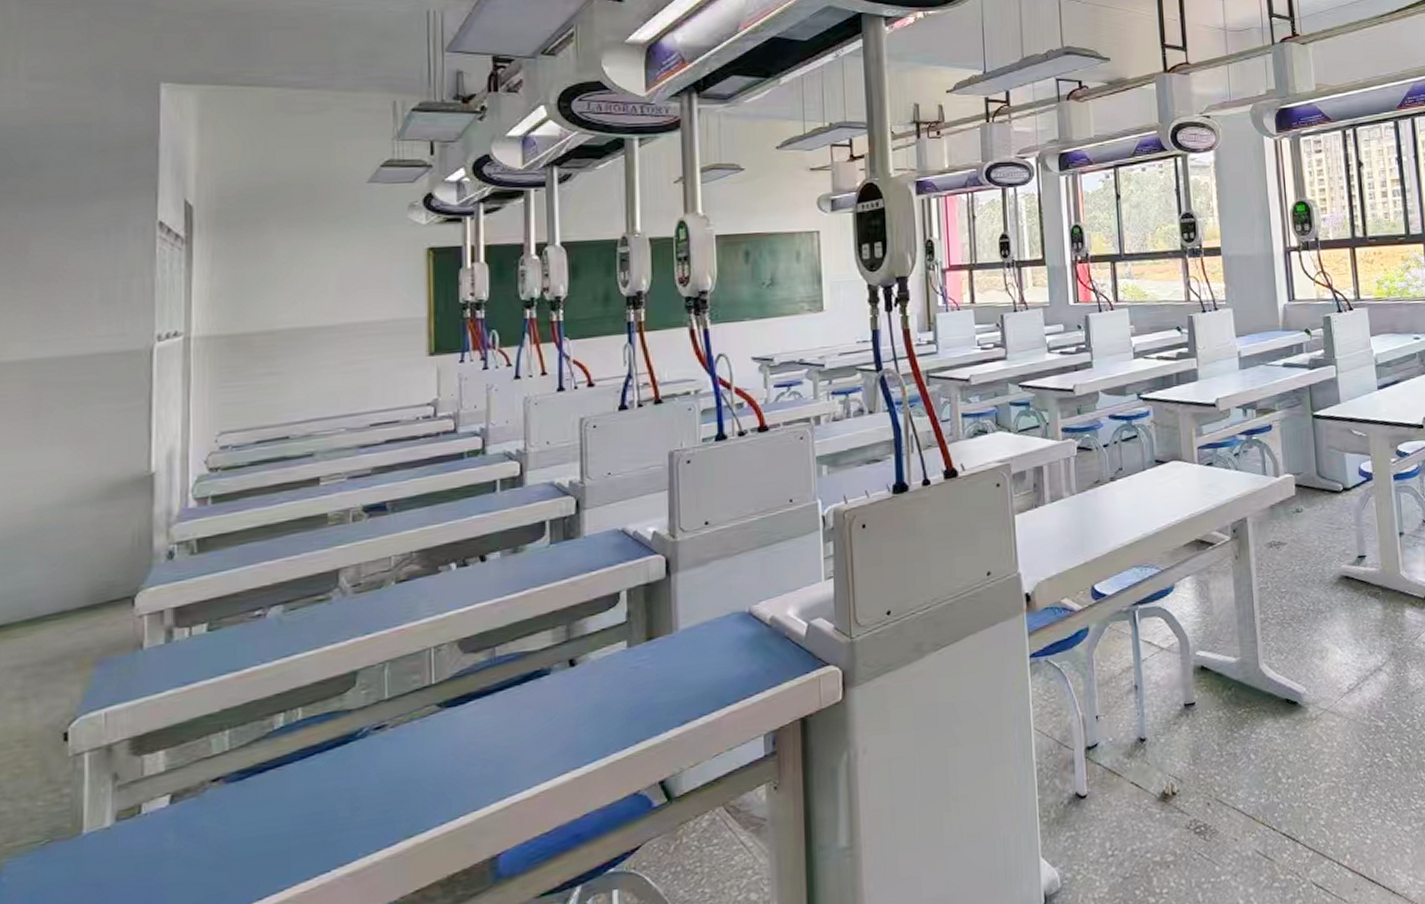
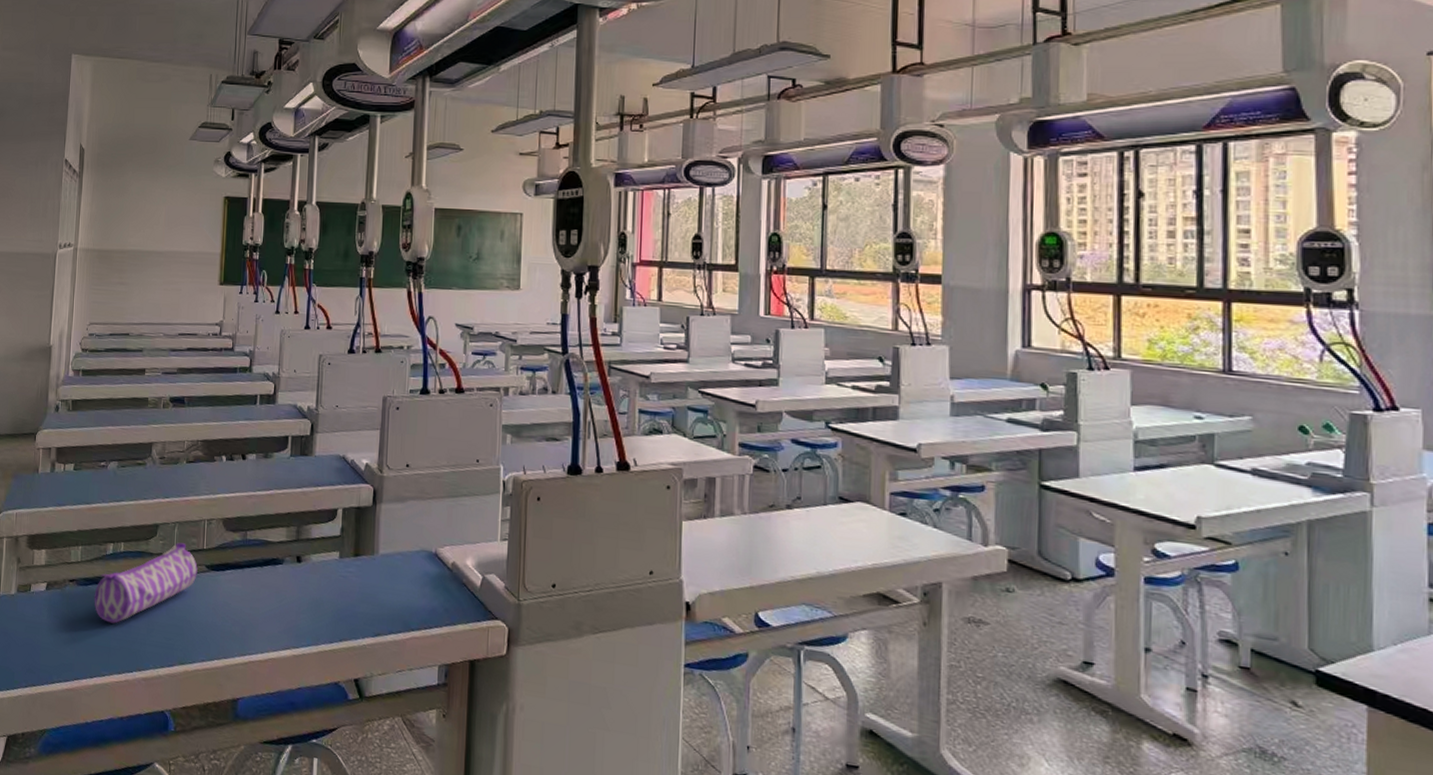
pencil case: none [256,684,424,819] -> present [94,542,198,624]

